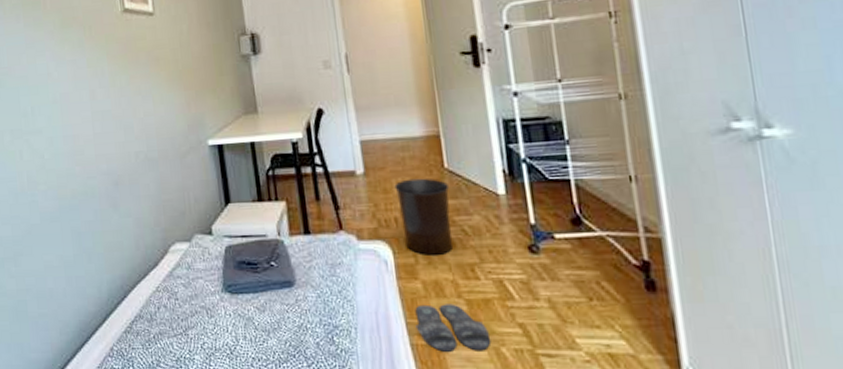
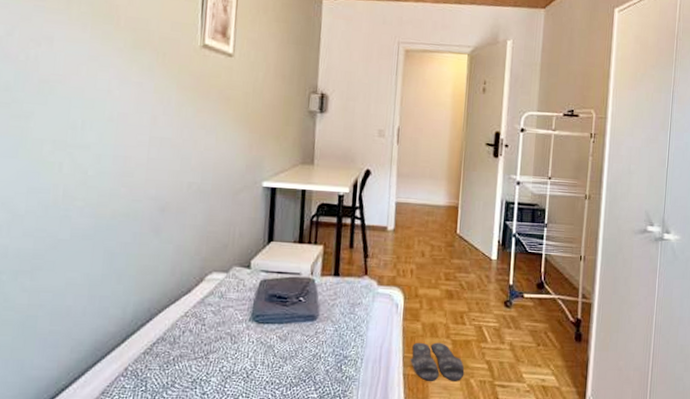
waste bin: present [394,178,454,255] -> none [415,239,457,303]

